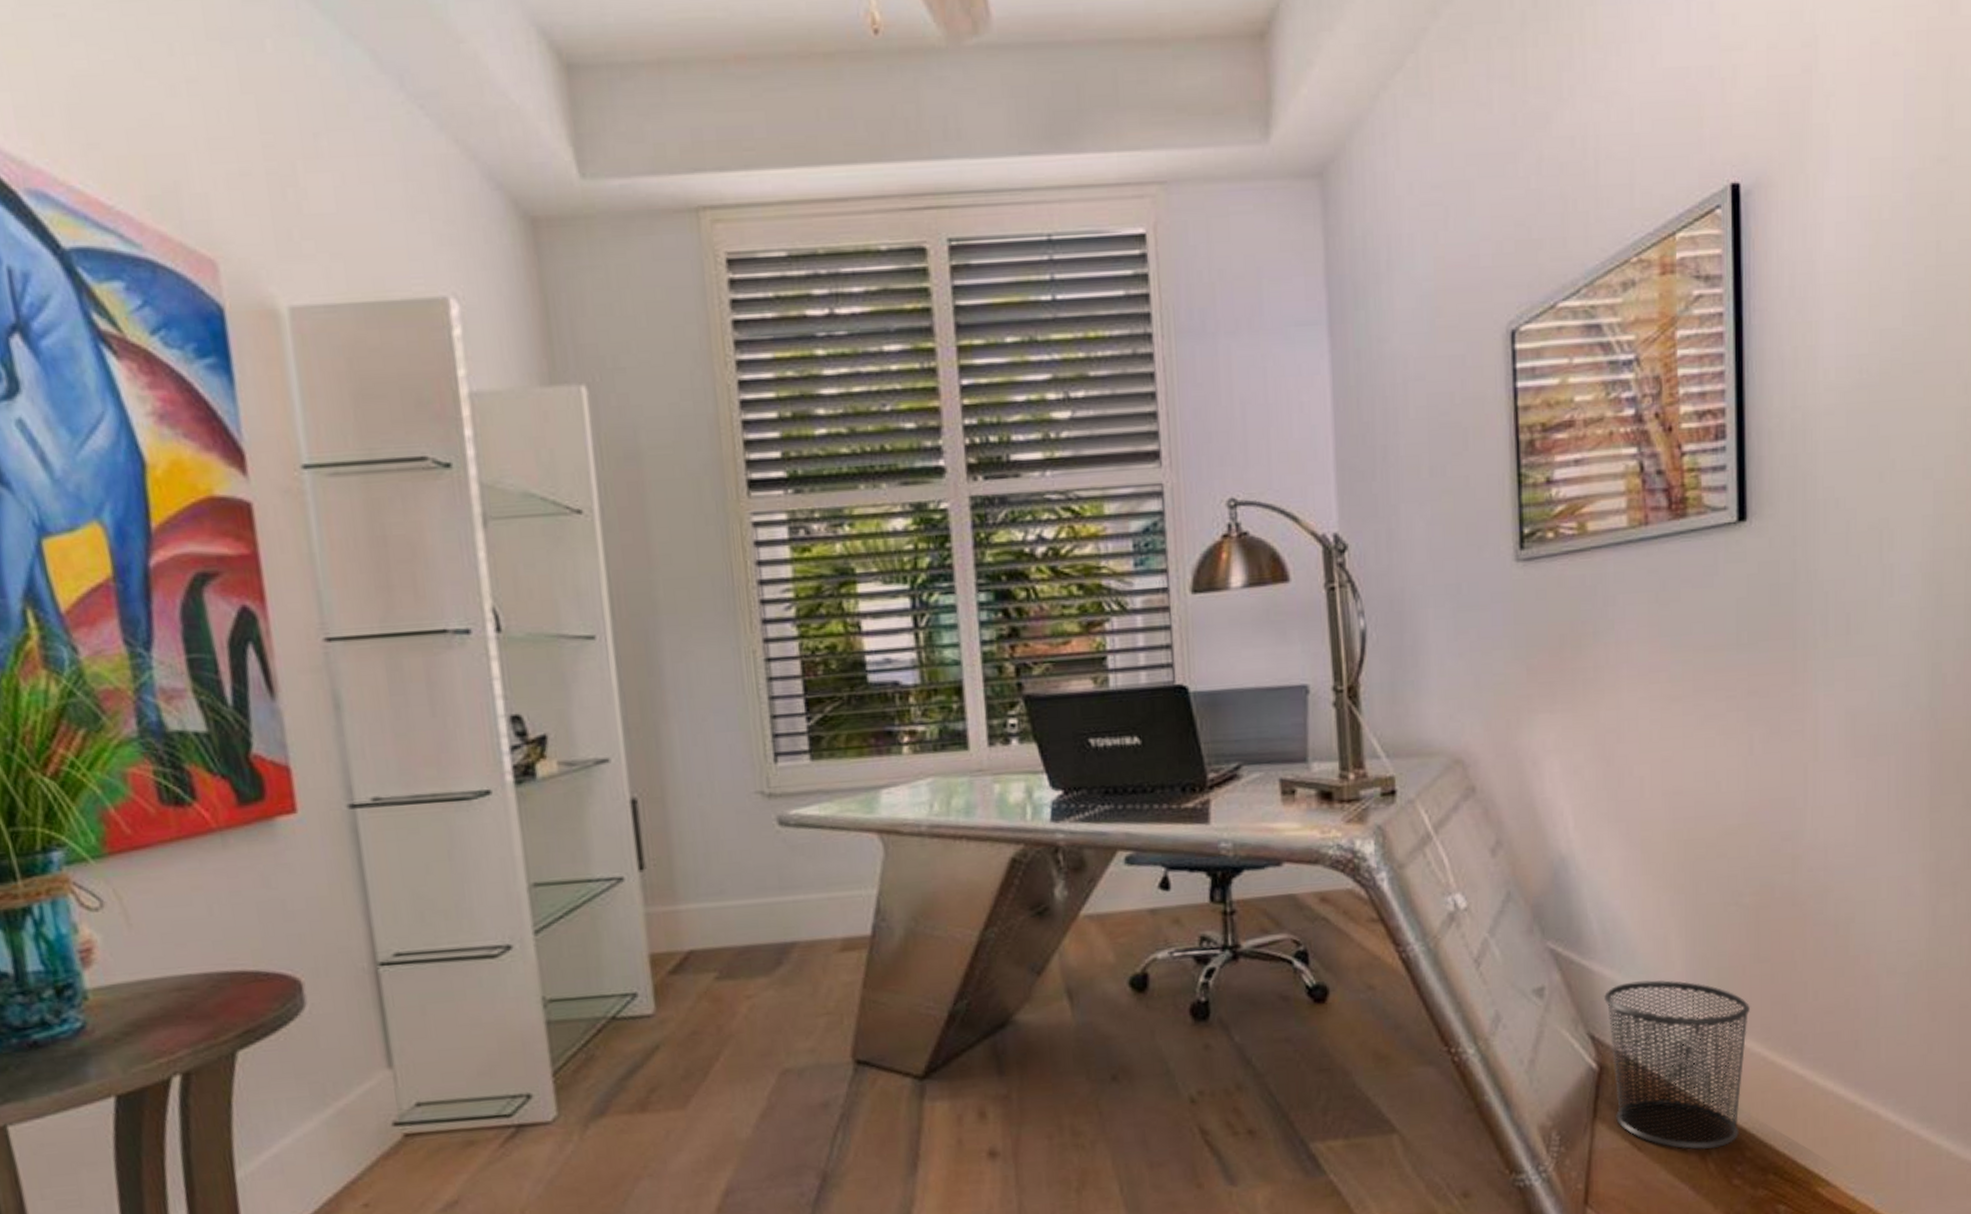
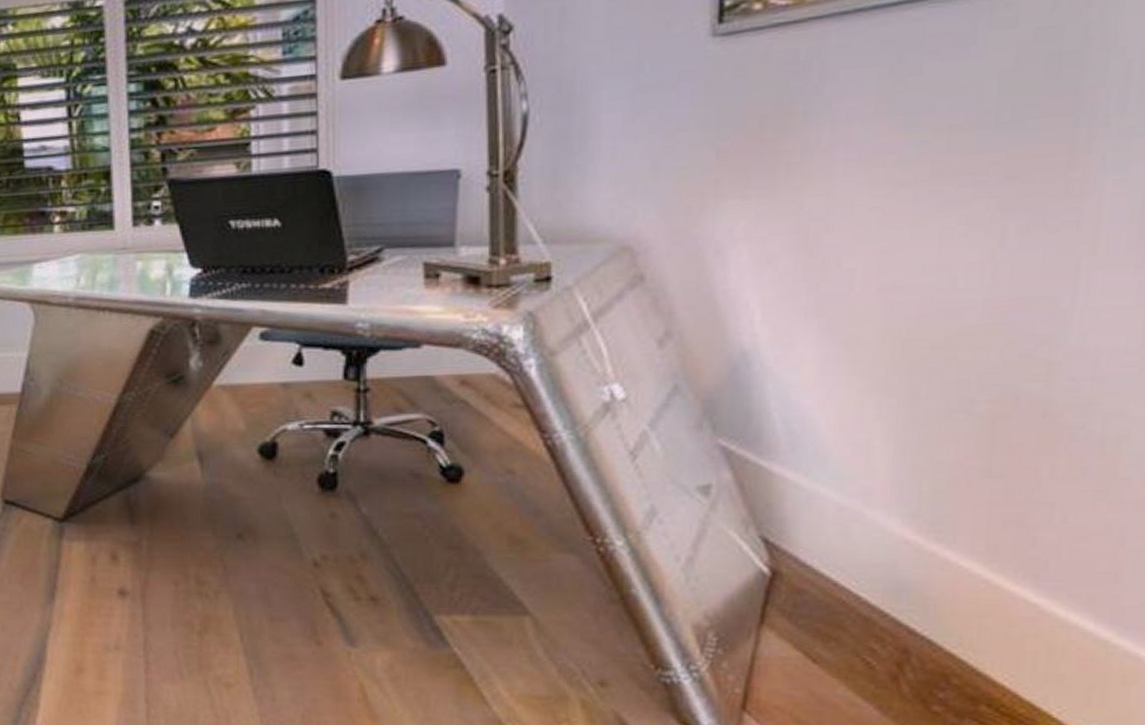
waste bin: present [1603,980,1751,1150] -> none [782,487,974,671]

